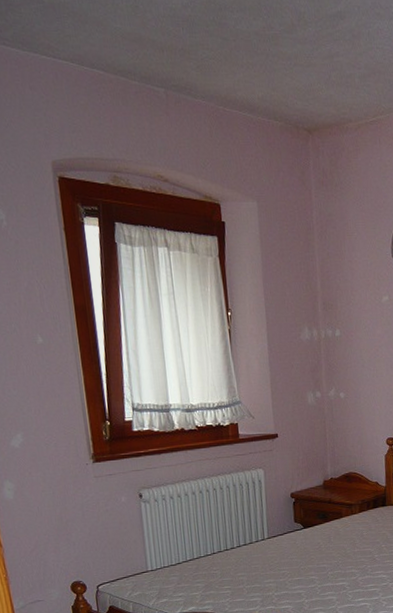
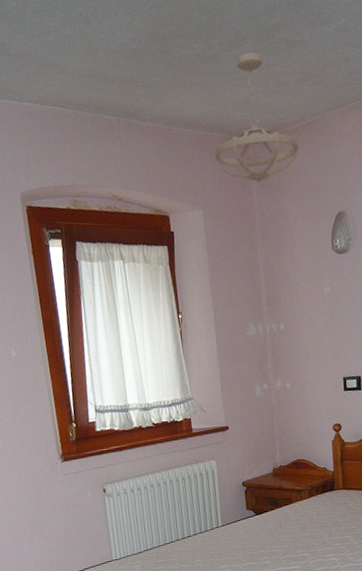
ceiling light fixture: none [271,39,361,179] -> present [214,52,299,183]

